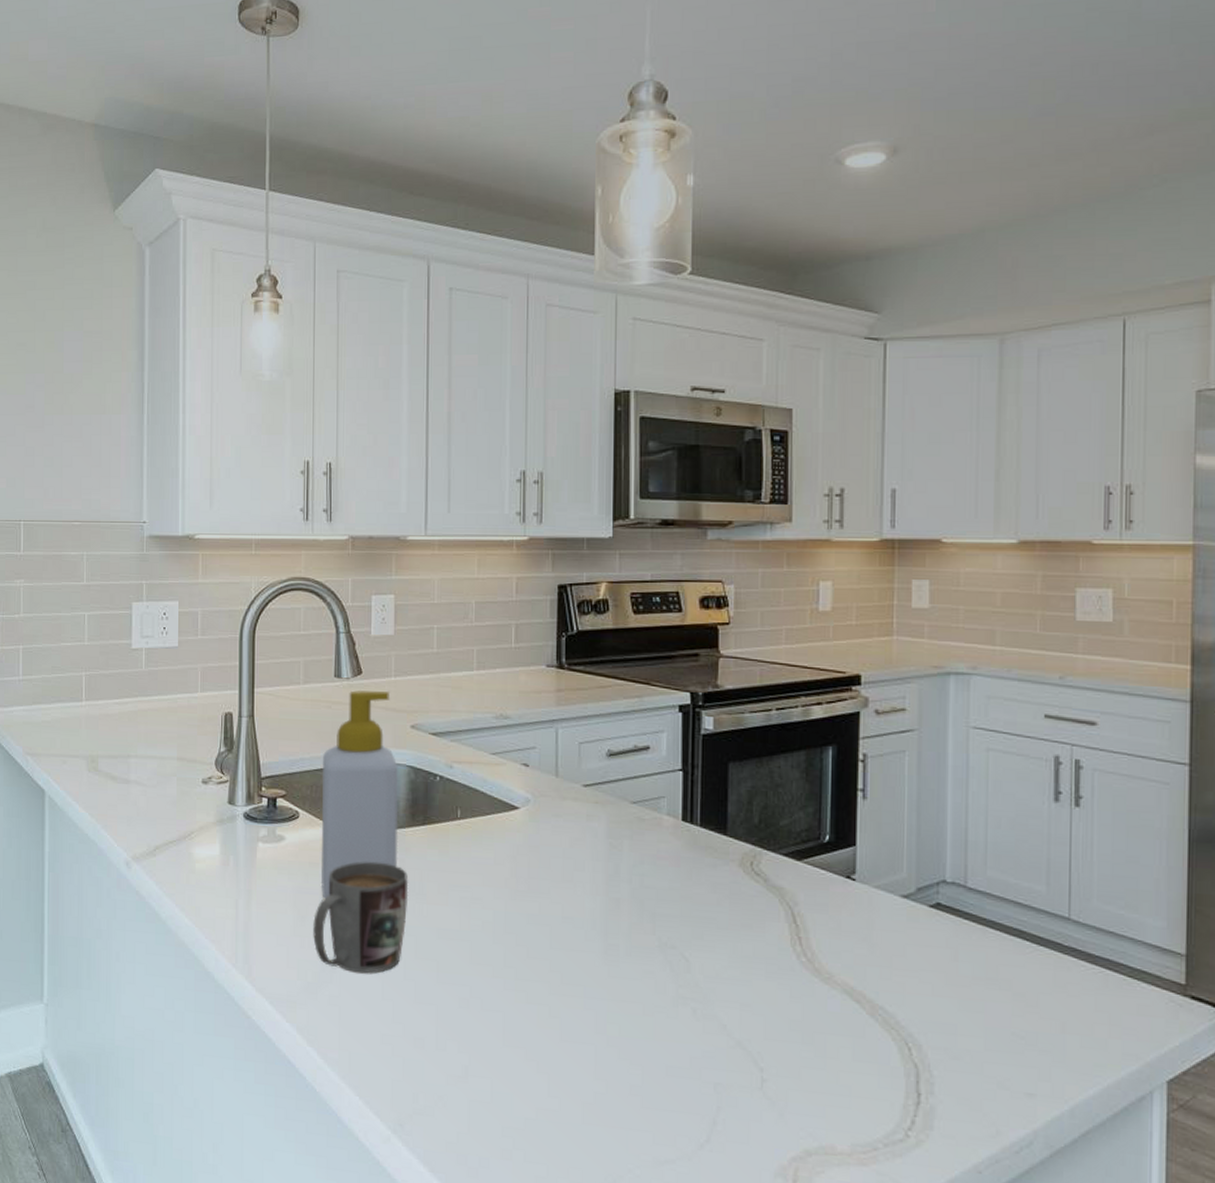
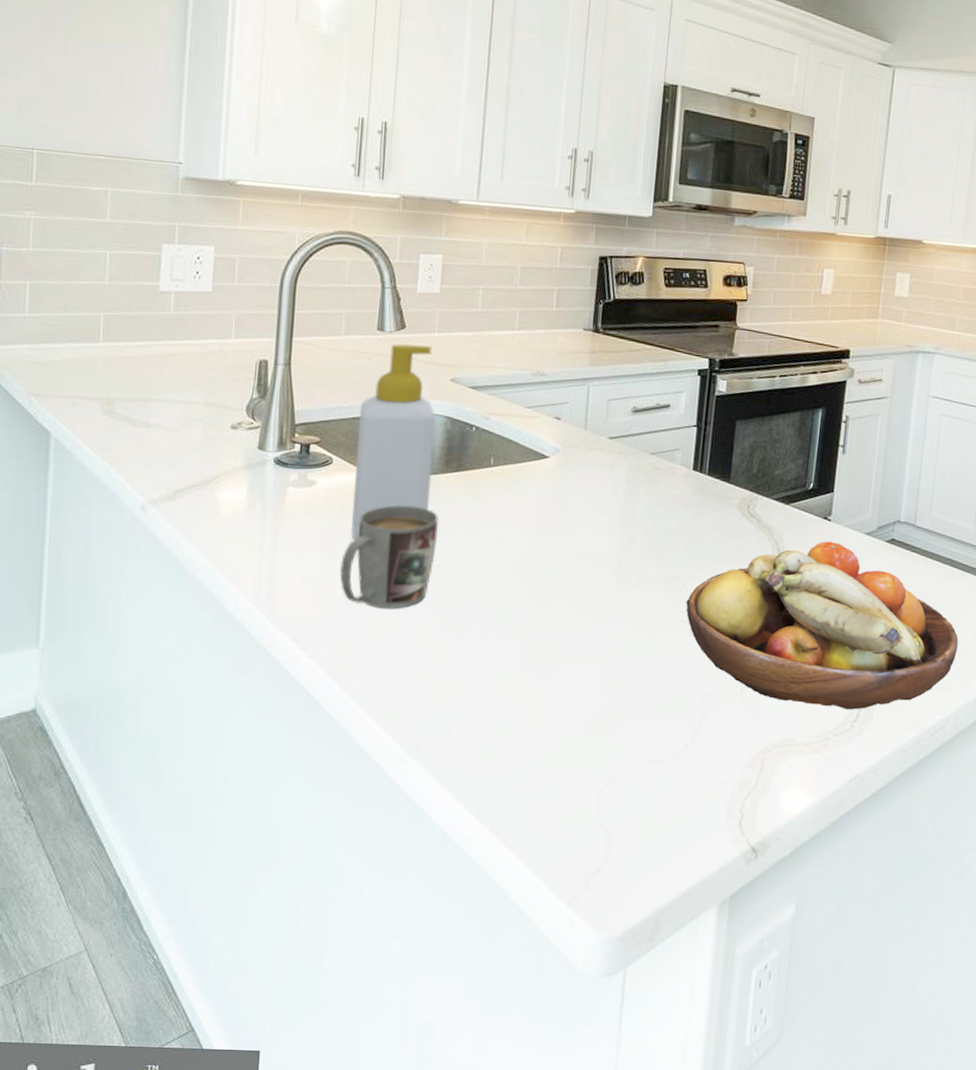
fruit bowl: none [686,905,1040,1115] -> present [686,541,959,710]

